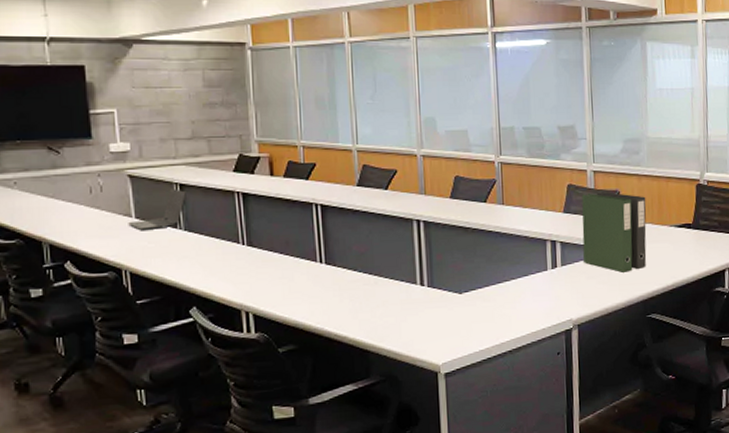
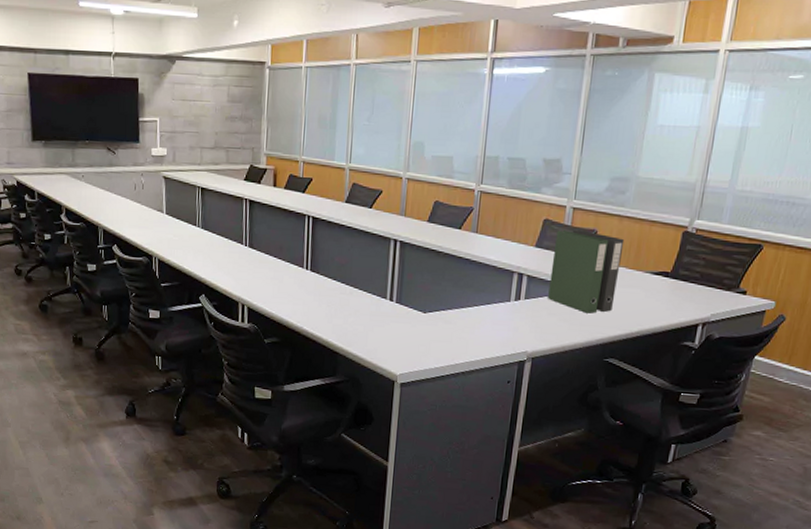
laptop: present [128,187,186,231] -> none [160,190,206,226]

